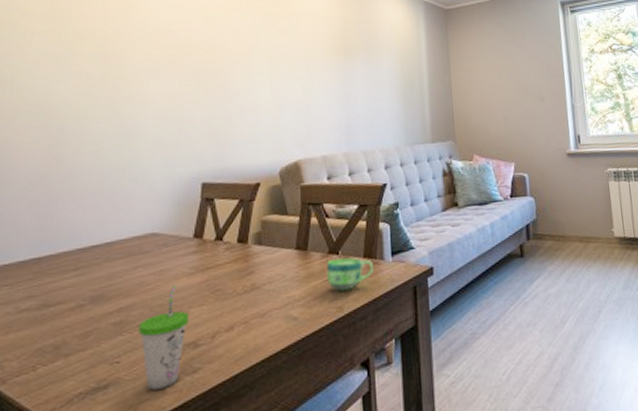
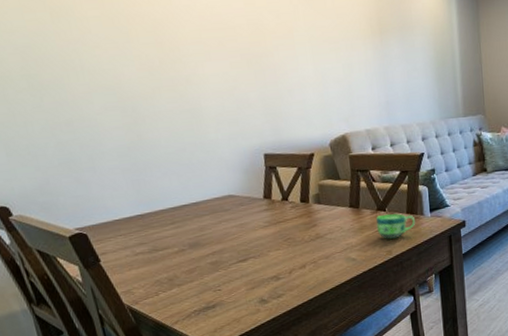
cup: present [138,284,190,391] -> none [230,234,270,310]

